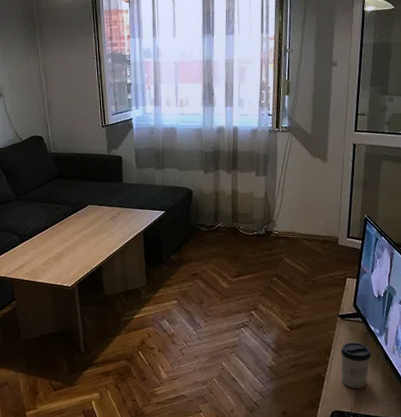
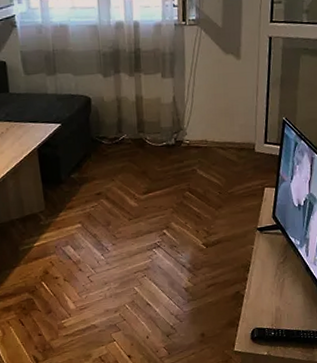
cup: present [340,342,371,388] -> none [260,255,292,304]

